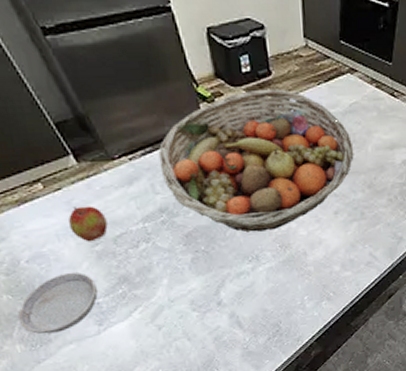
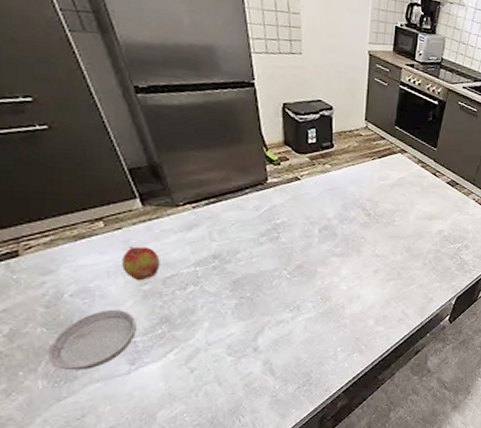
fruit basket: present [158,88,354,233] -> none [220,159,398,283]

